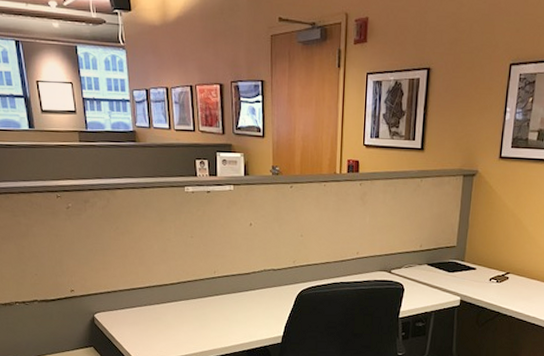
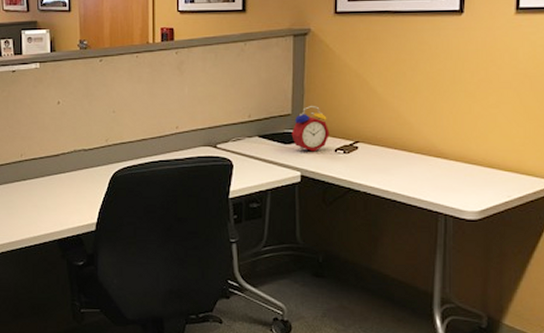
alarm clock: none [455,240,487,280] -> present [291,106,330,152]

